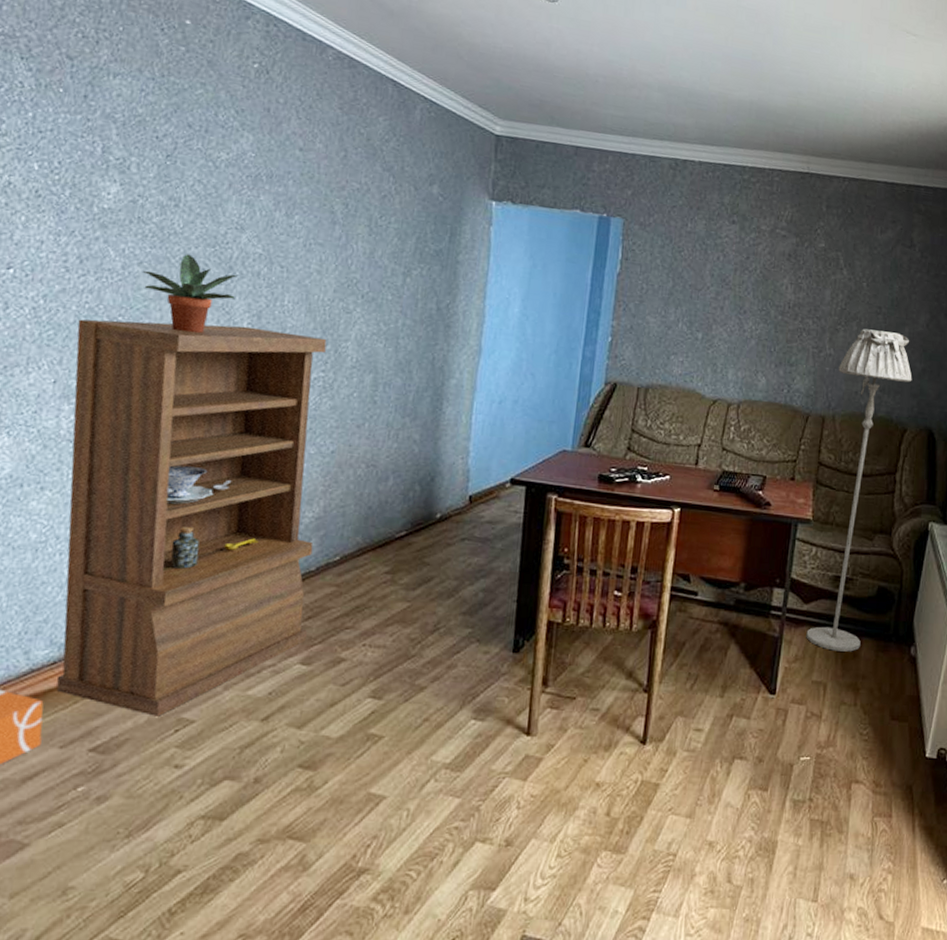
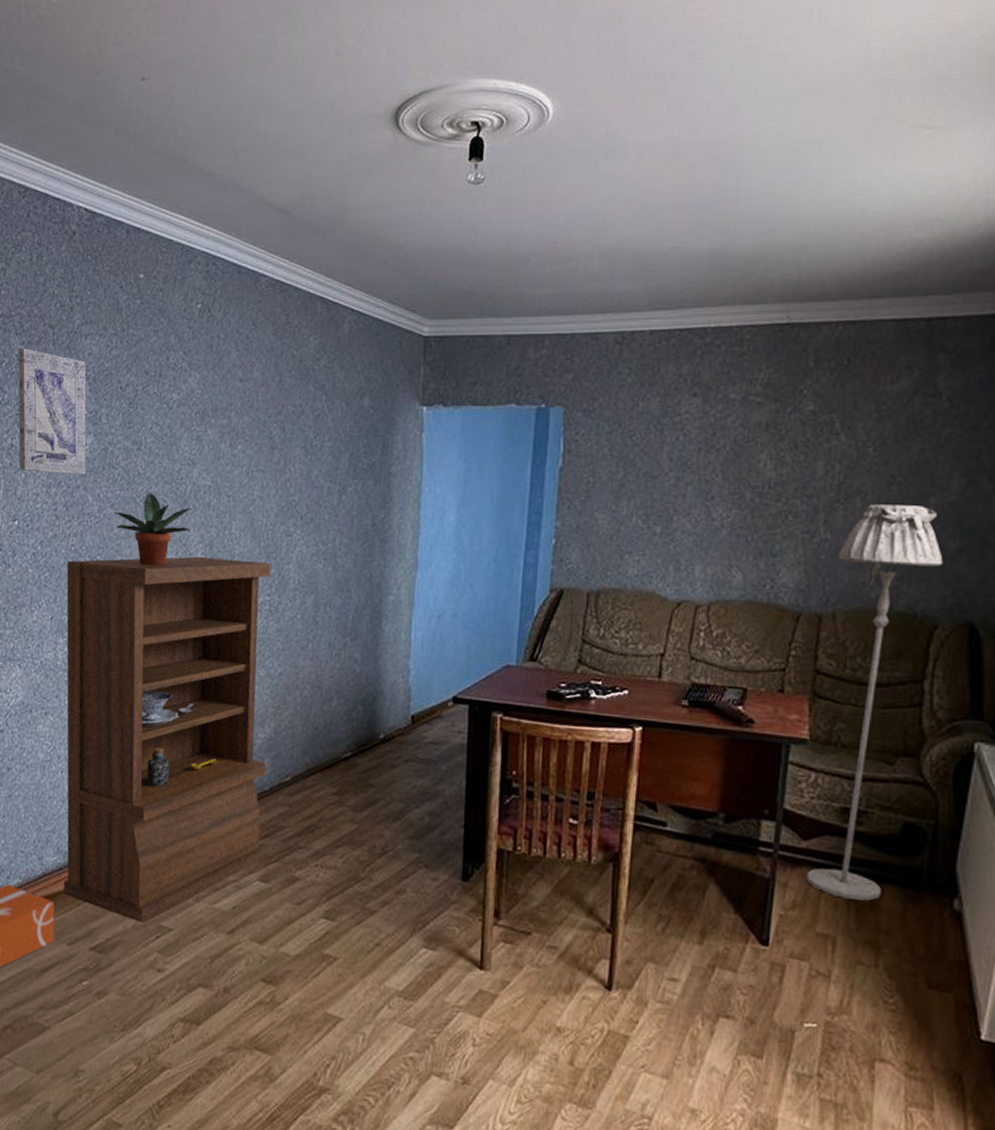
wall art: none [18,75,114,227] -> present [18,348,86,475]

